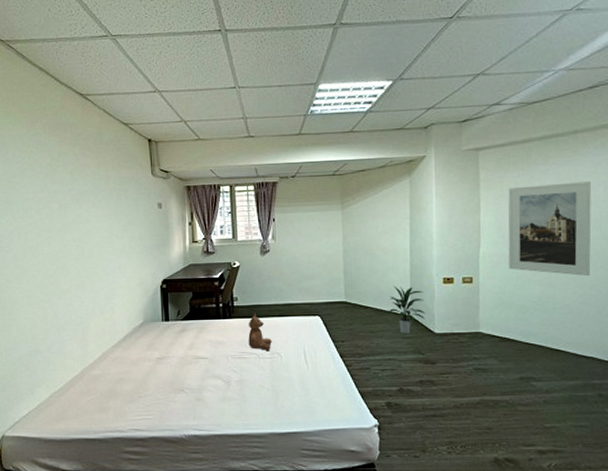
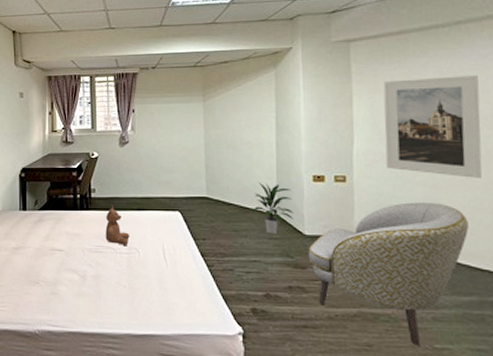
armchair: none [438,299,577,426] -> present [308,202,469,346]

